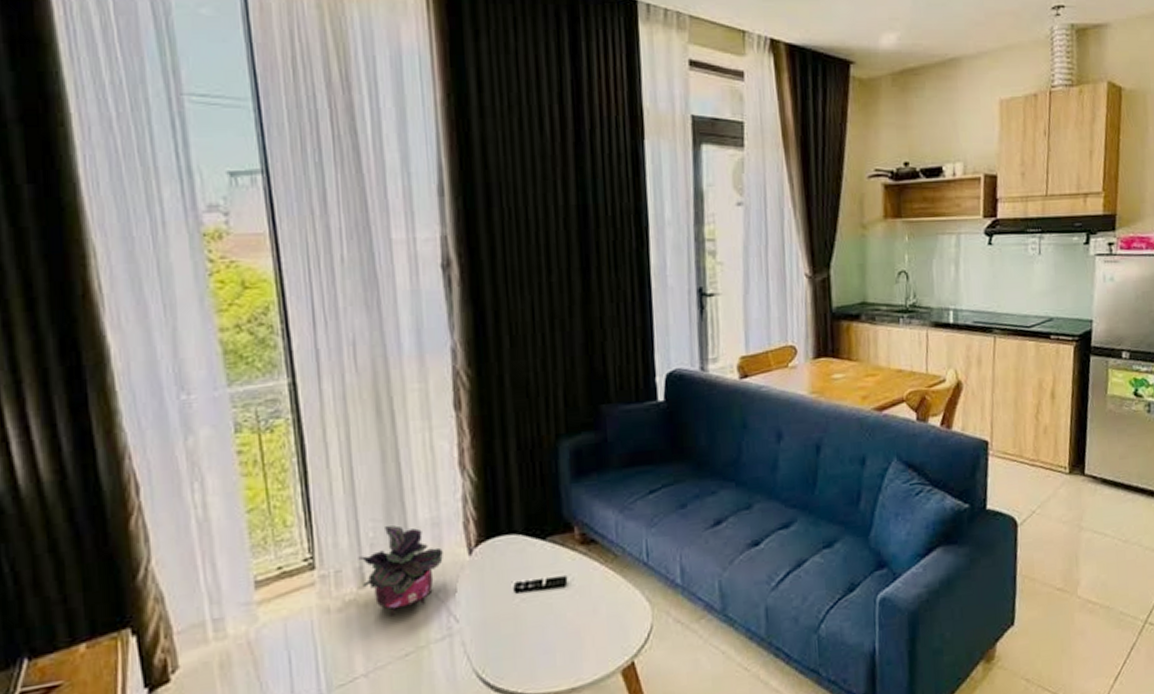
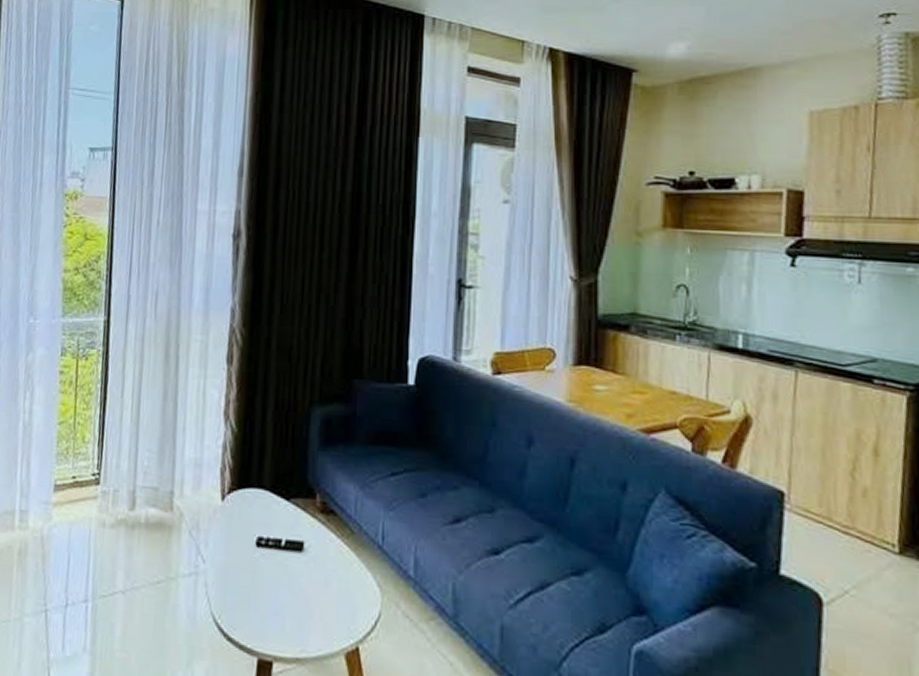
potted plant: present [358,525,443,617] -> none [133,459,201,543]

